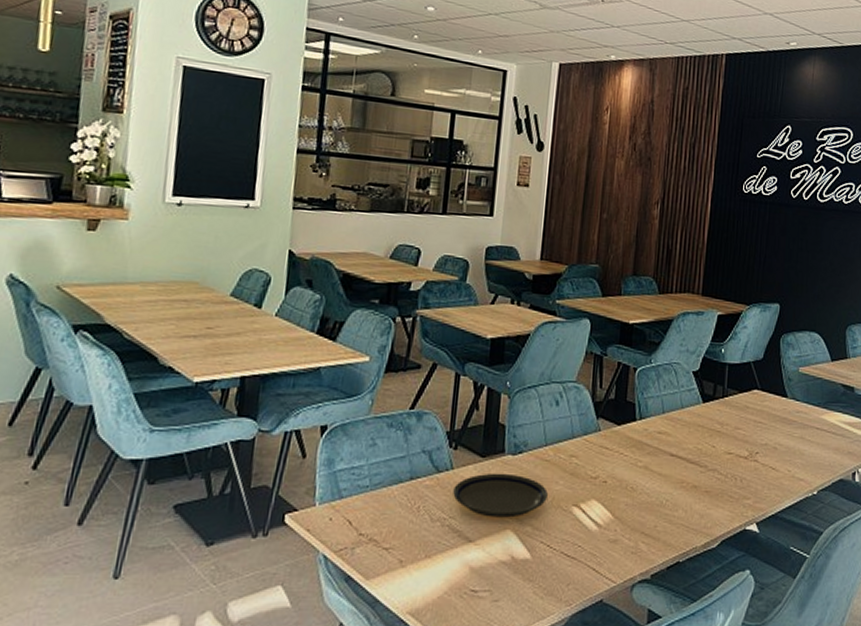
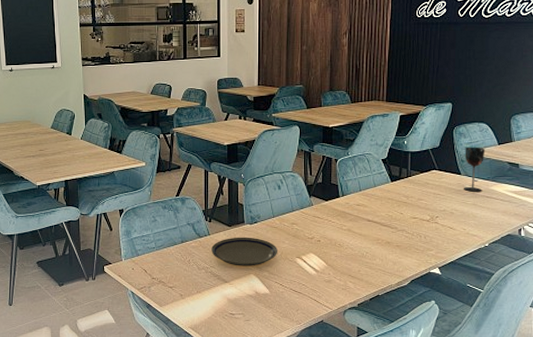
wineglass: none [790,361,817,421] -> present [464,147,486,192]

